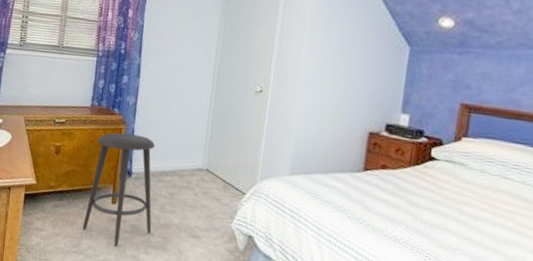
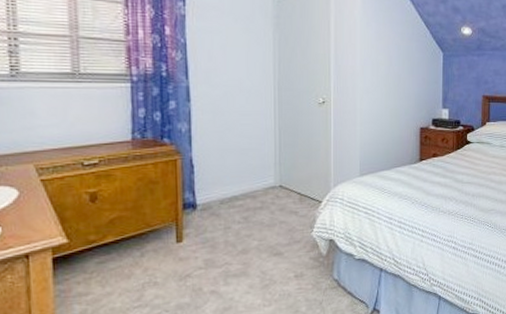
stool: present [82,133,156,247] -> none [143,163,229,287]

